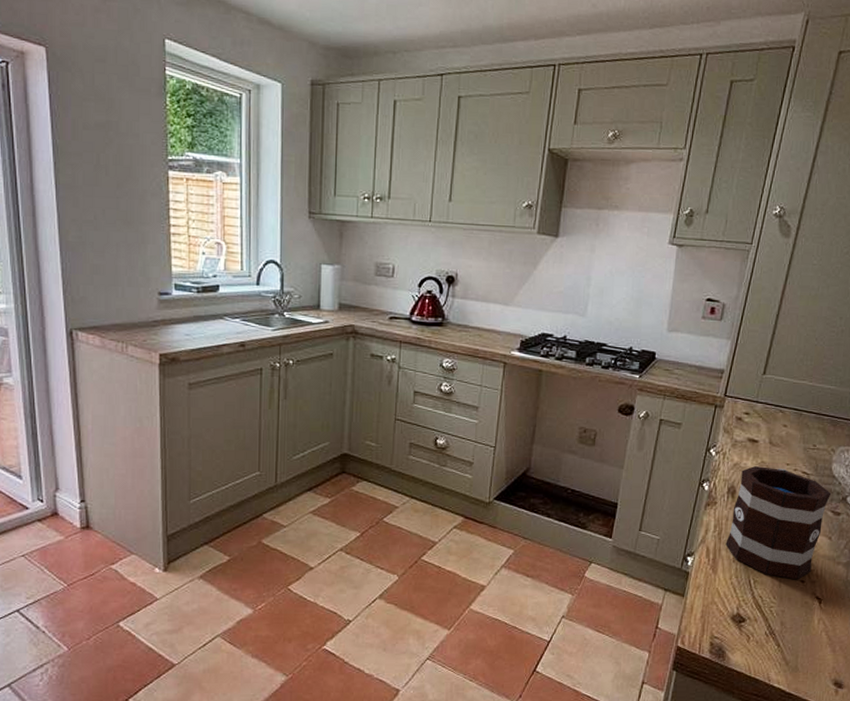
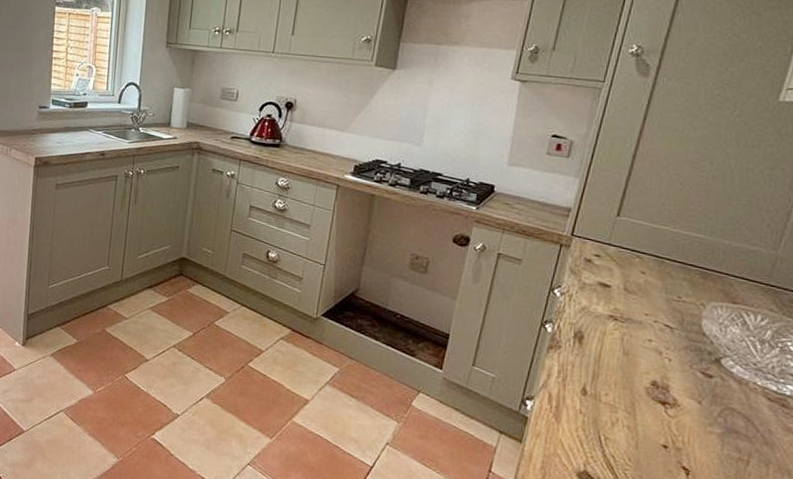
mug: present [725,466,832,580] -> none [571,312,701,444]

